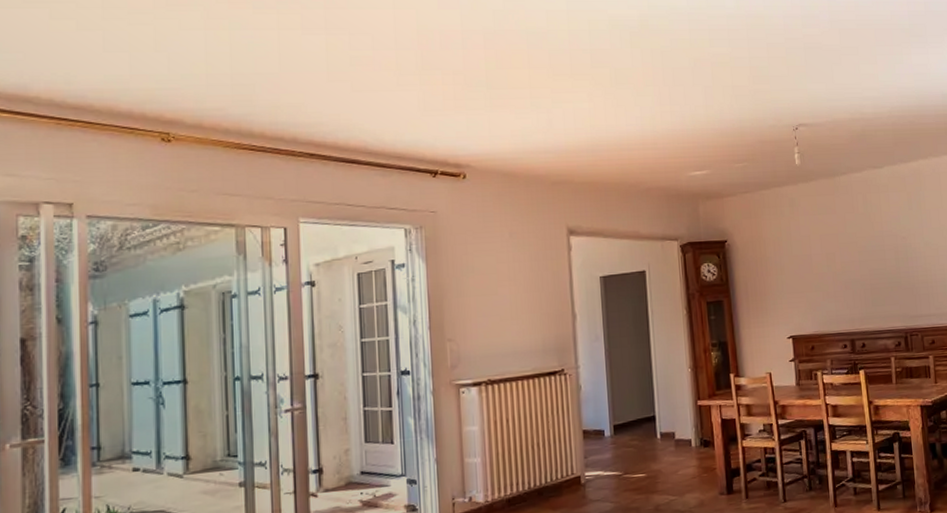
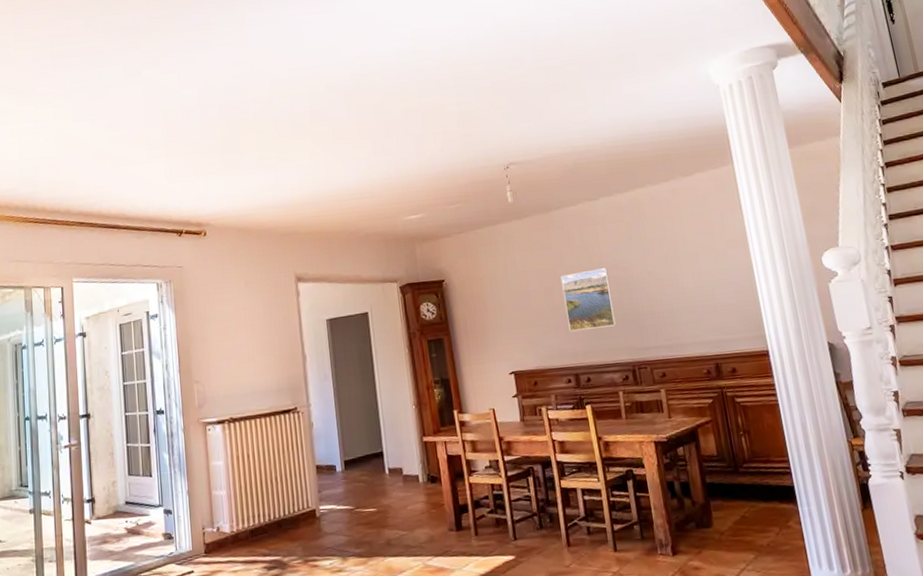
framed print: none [842,236,892,298] -> present [560,268,616,332]

